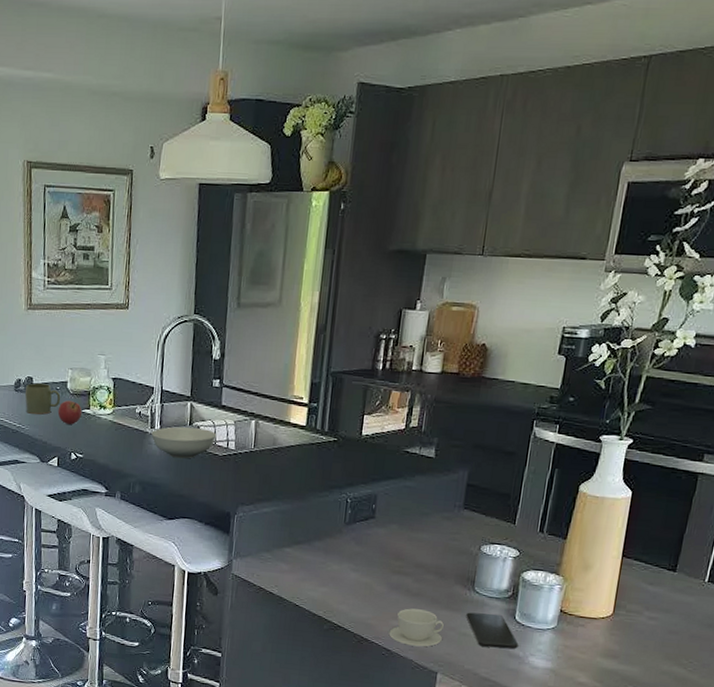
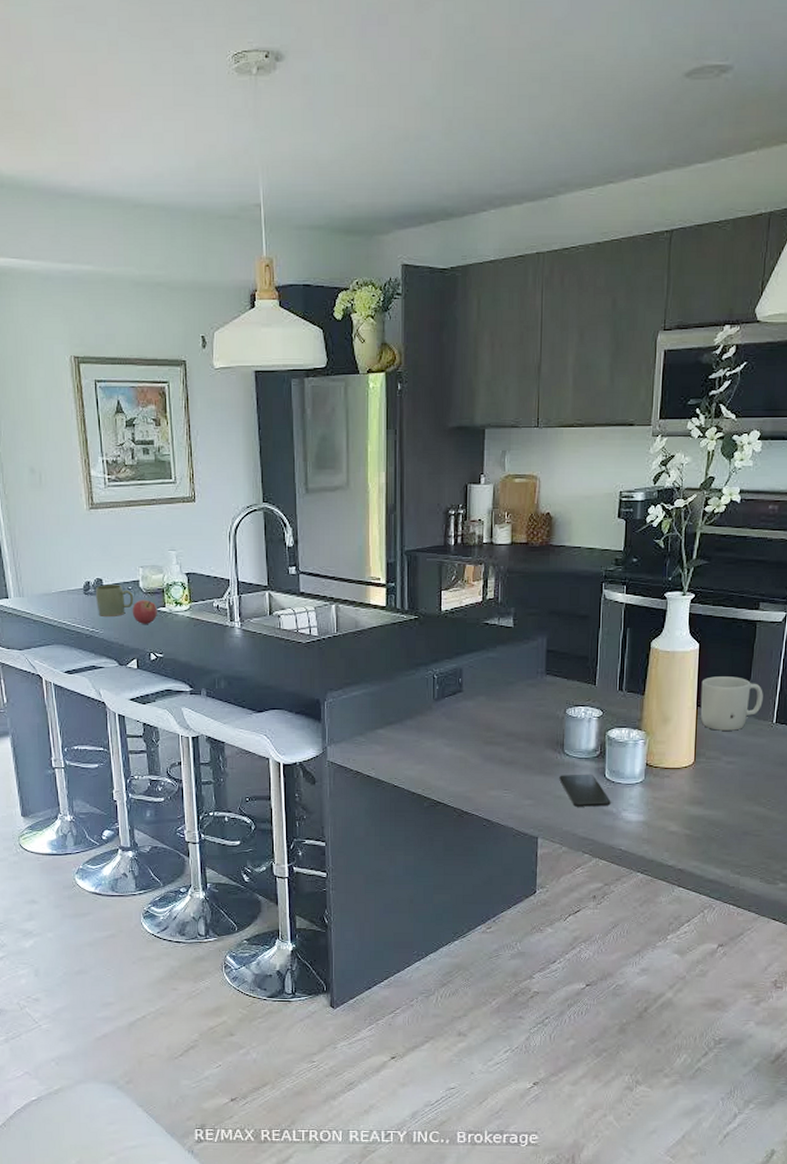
bowl: present [151,426,217,459] -> none [231,616,298,649]
teacup: present [388,608,444,647] -> none [488,777,540,814]
mug: none [625,527,698,586] -> present [700,676,763,731]

